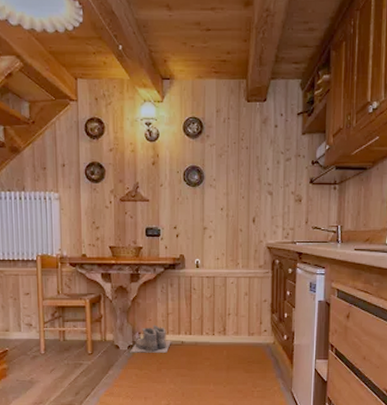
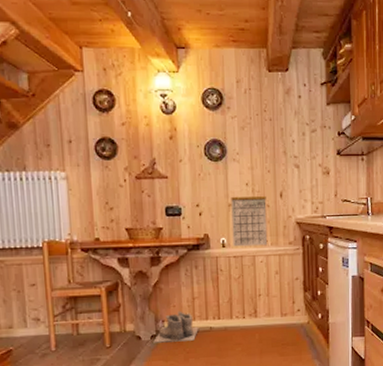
calendar: none [206,216,240,268] -> present [231,191,268,247]

